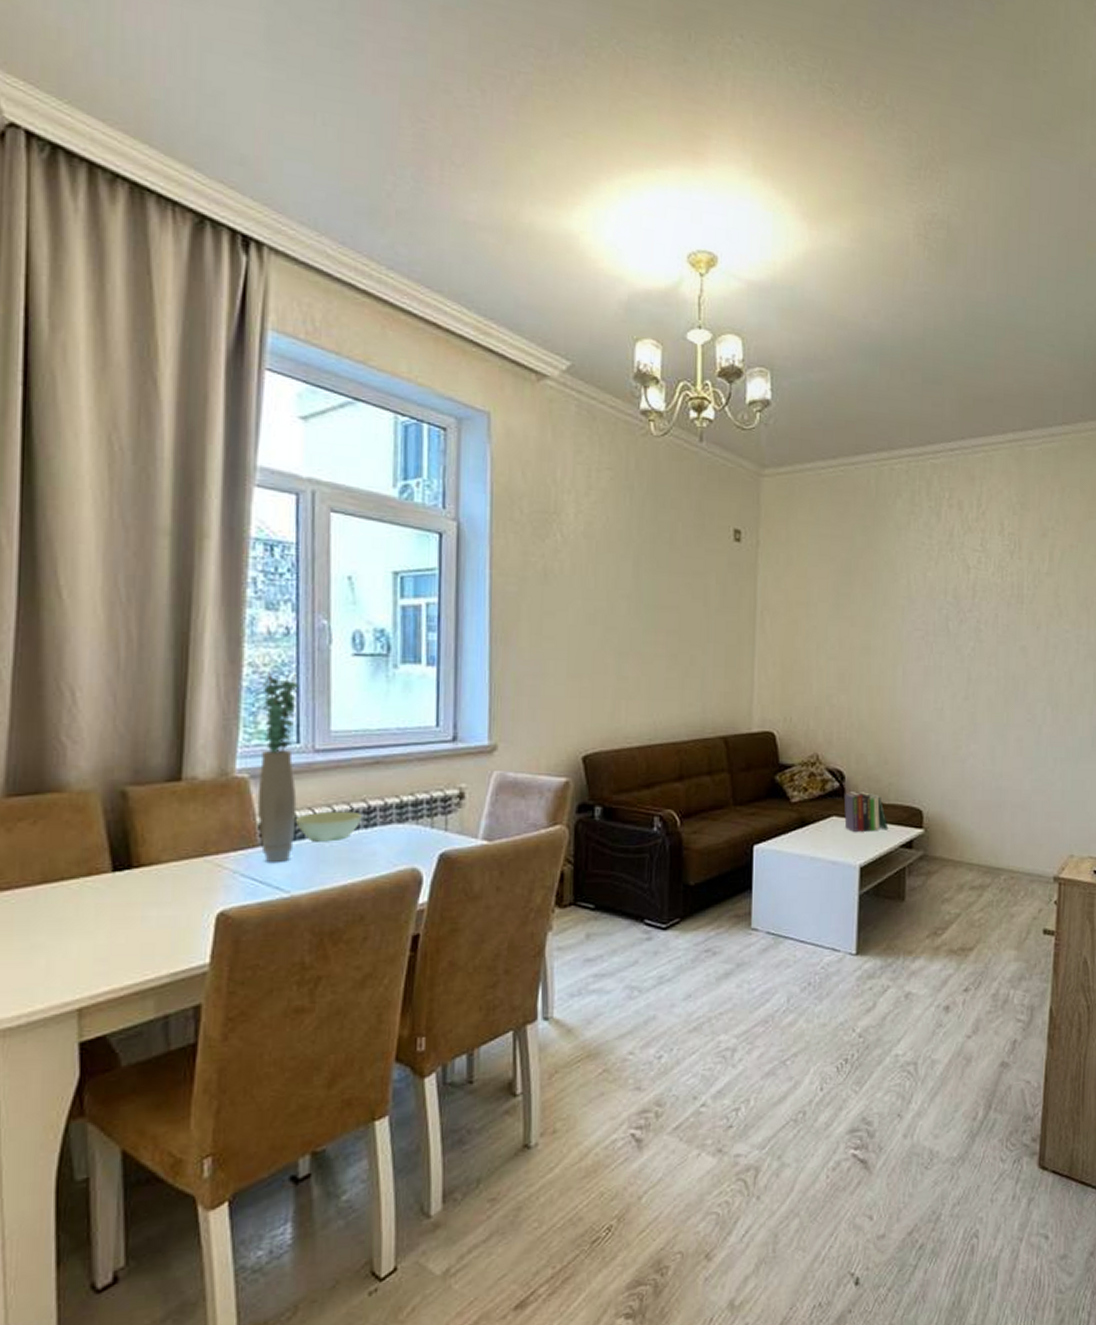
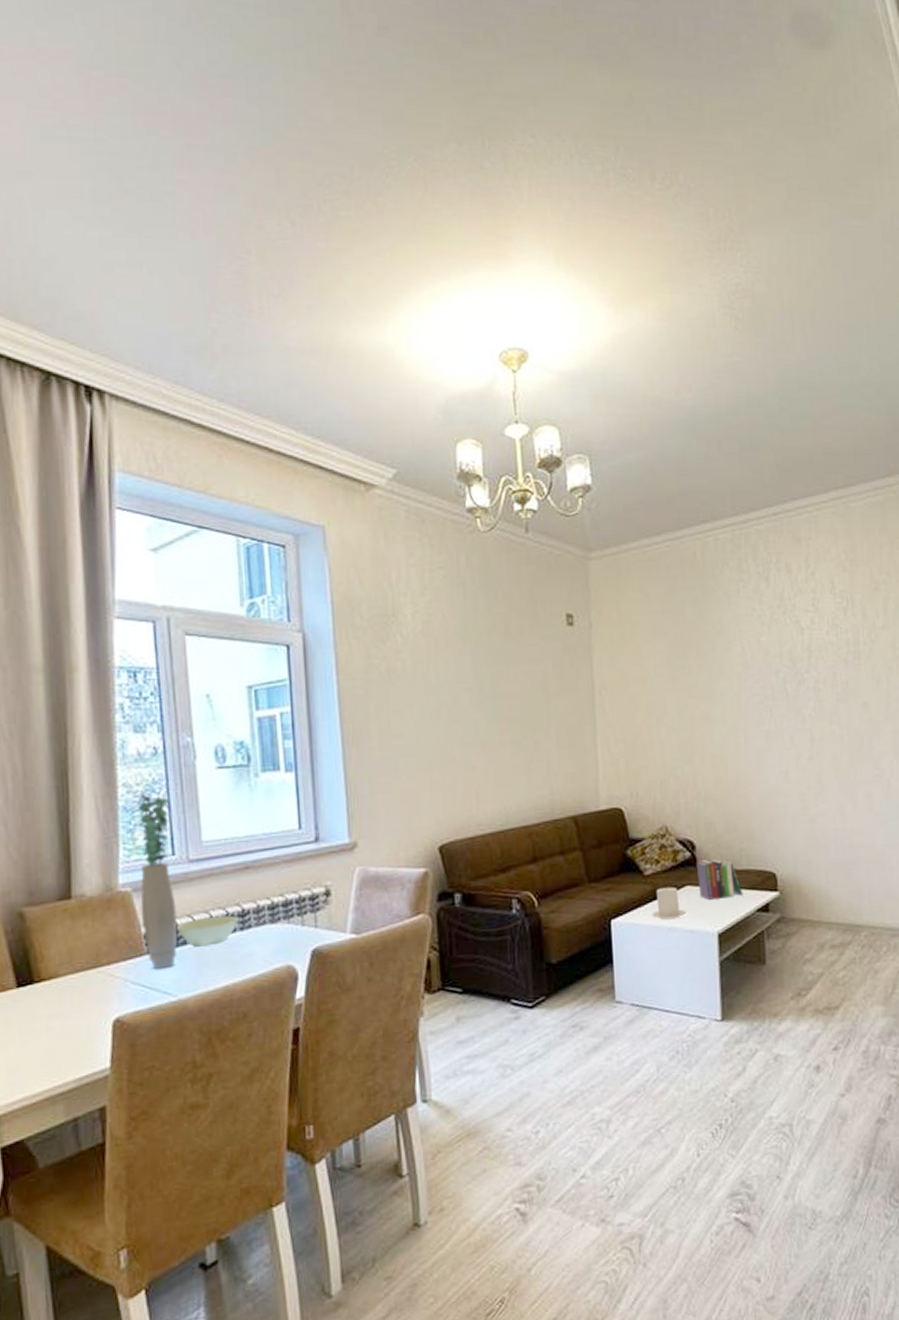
candle: none [795,816,830,849] -> present [652,887,686,920]

